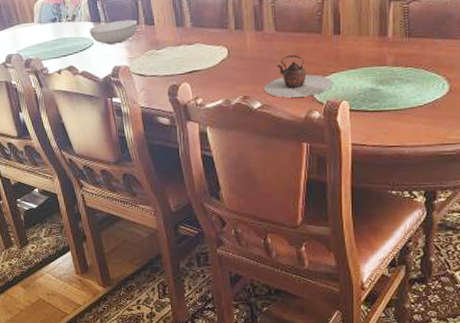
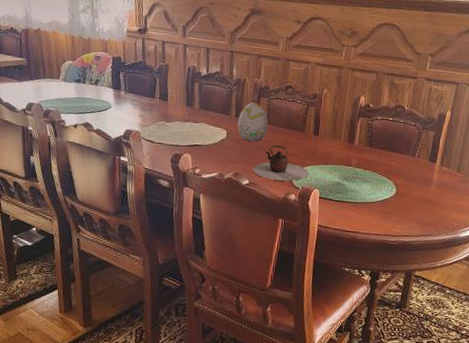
serving bowl: present [89,19,138,45] -> none [109,91,154,111]
decorative egg: none [239,7,276,56] -> present [237,102,269,142]

